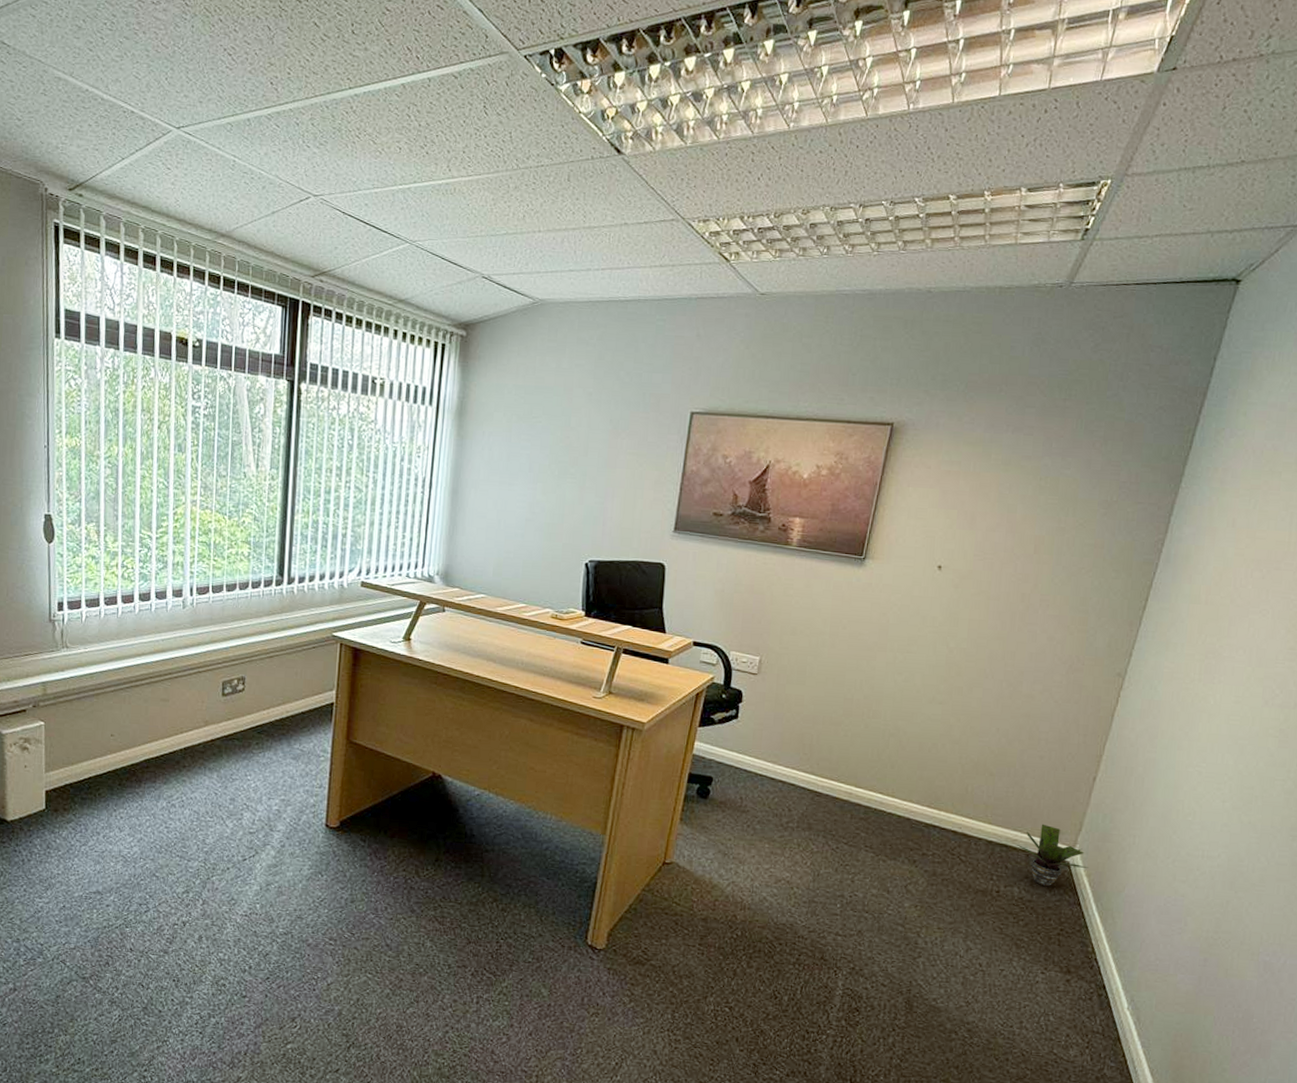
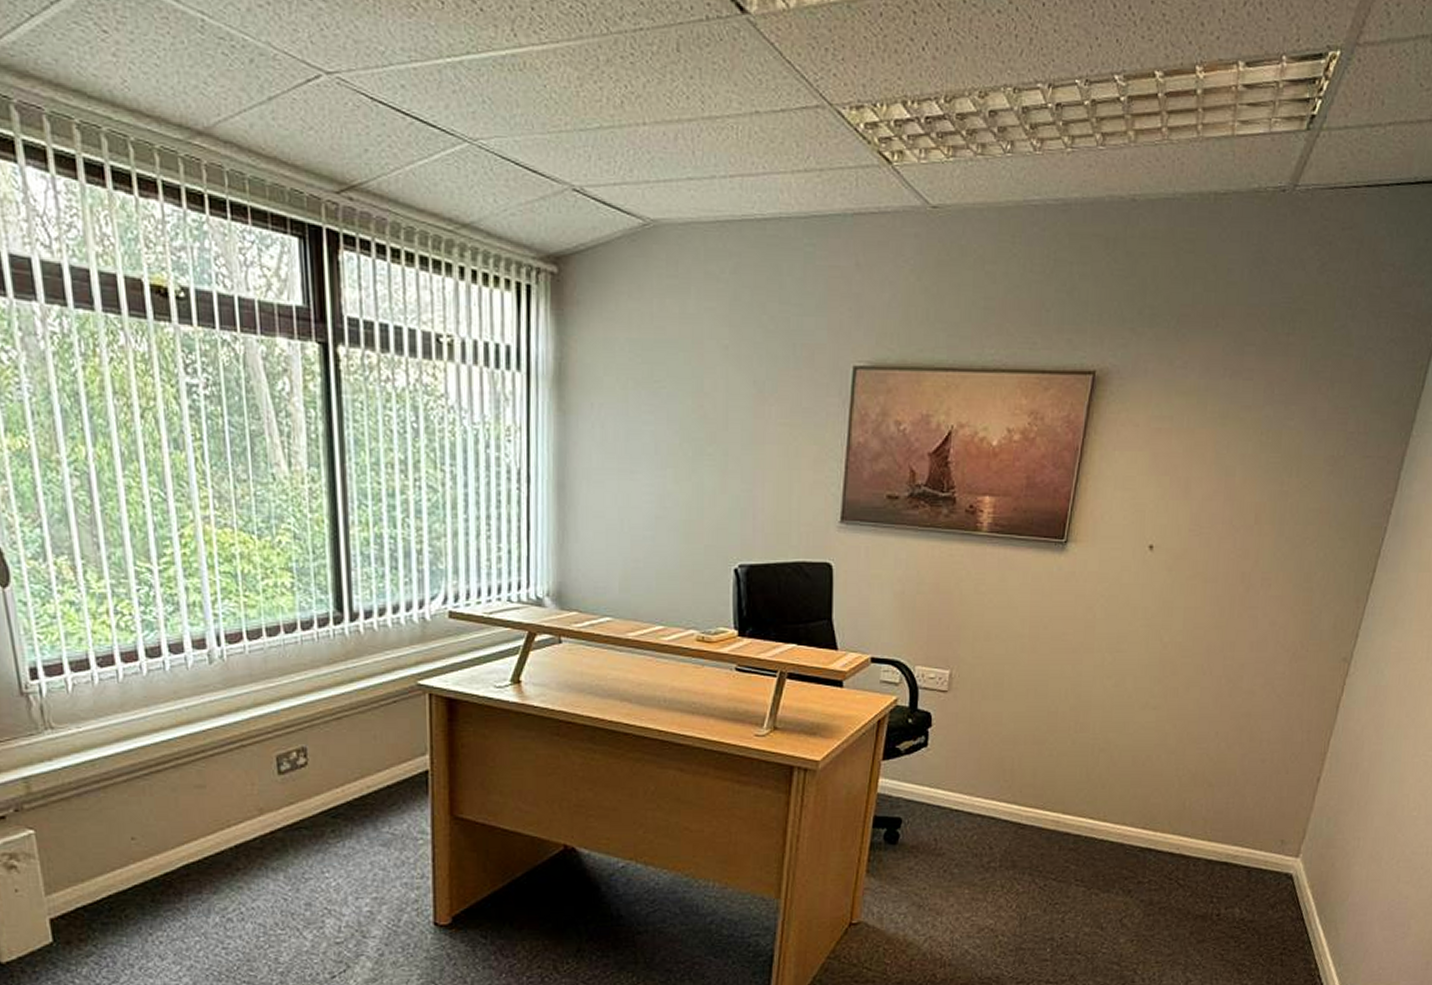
potted plant: present [1017,824,1088,887] -> none [1238,835,1312,904]

